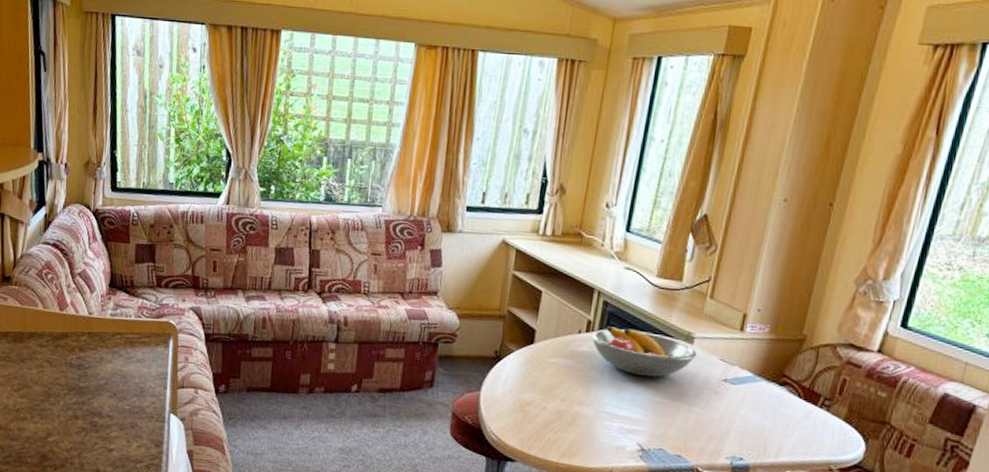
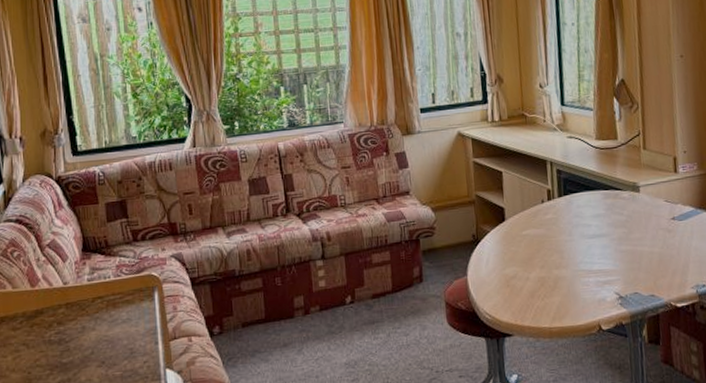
fruit bowl: present [591,326,697,378] -> none [553,189,645,230]

